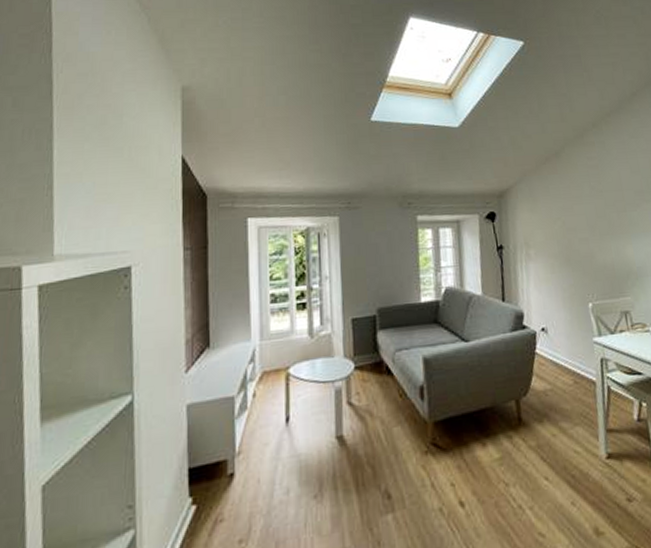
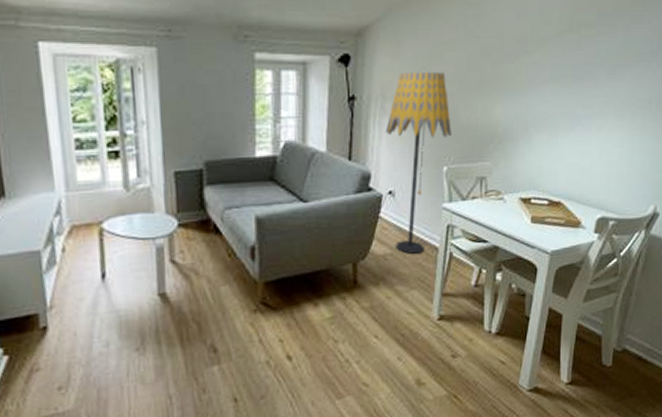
floor lamp: none [532,221,592,389] -> present [385,71,452,254]

